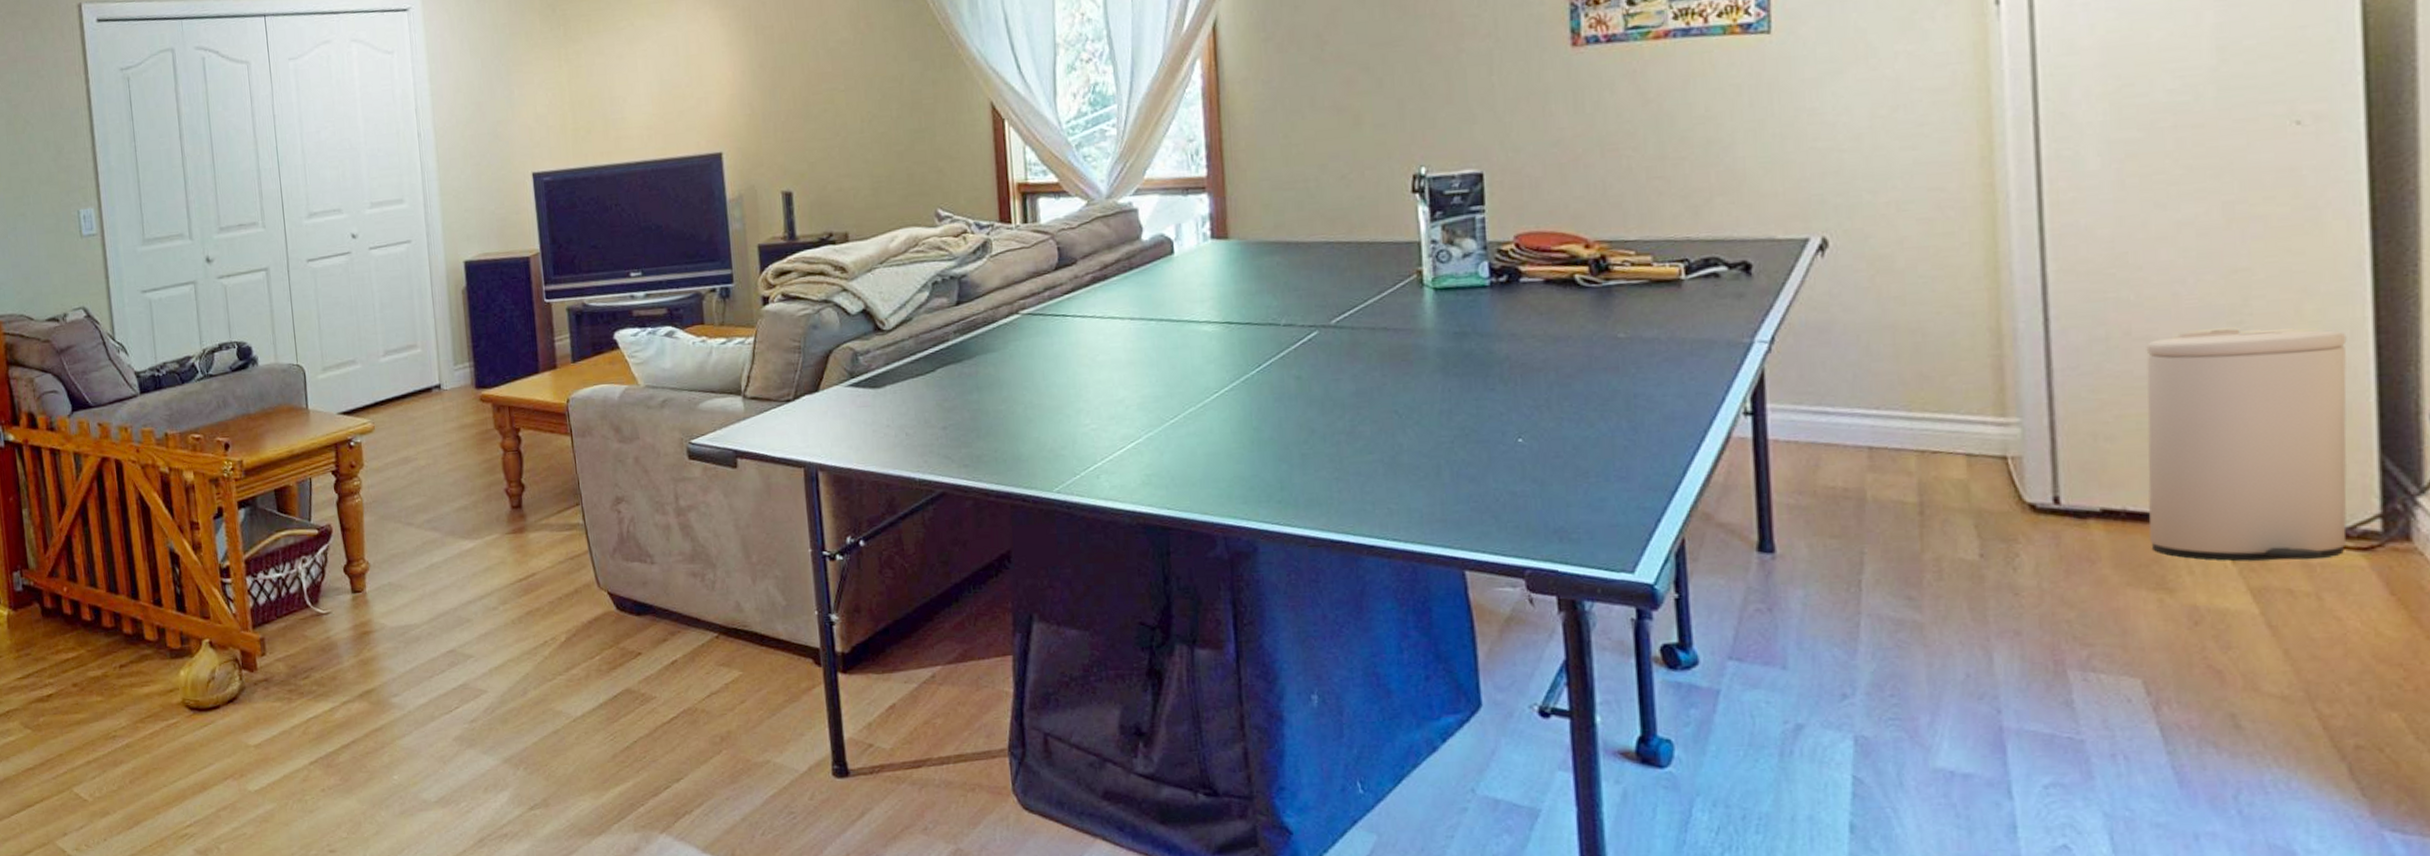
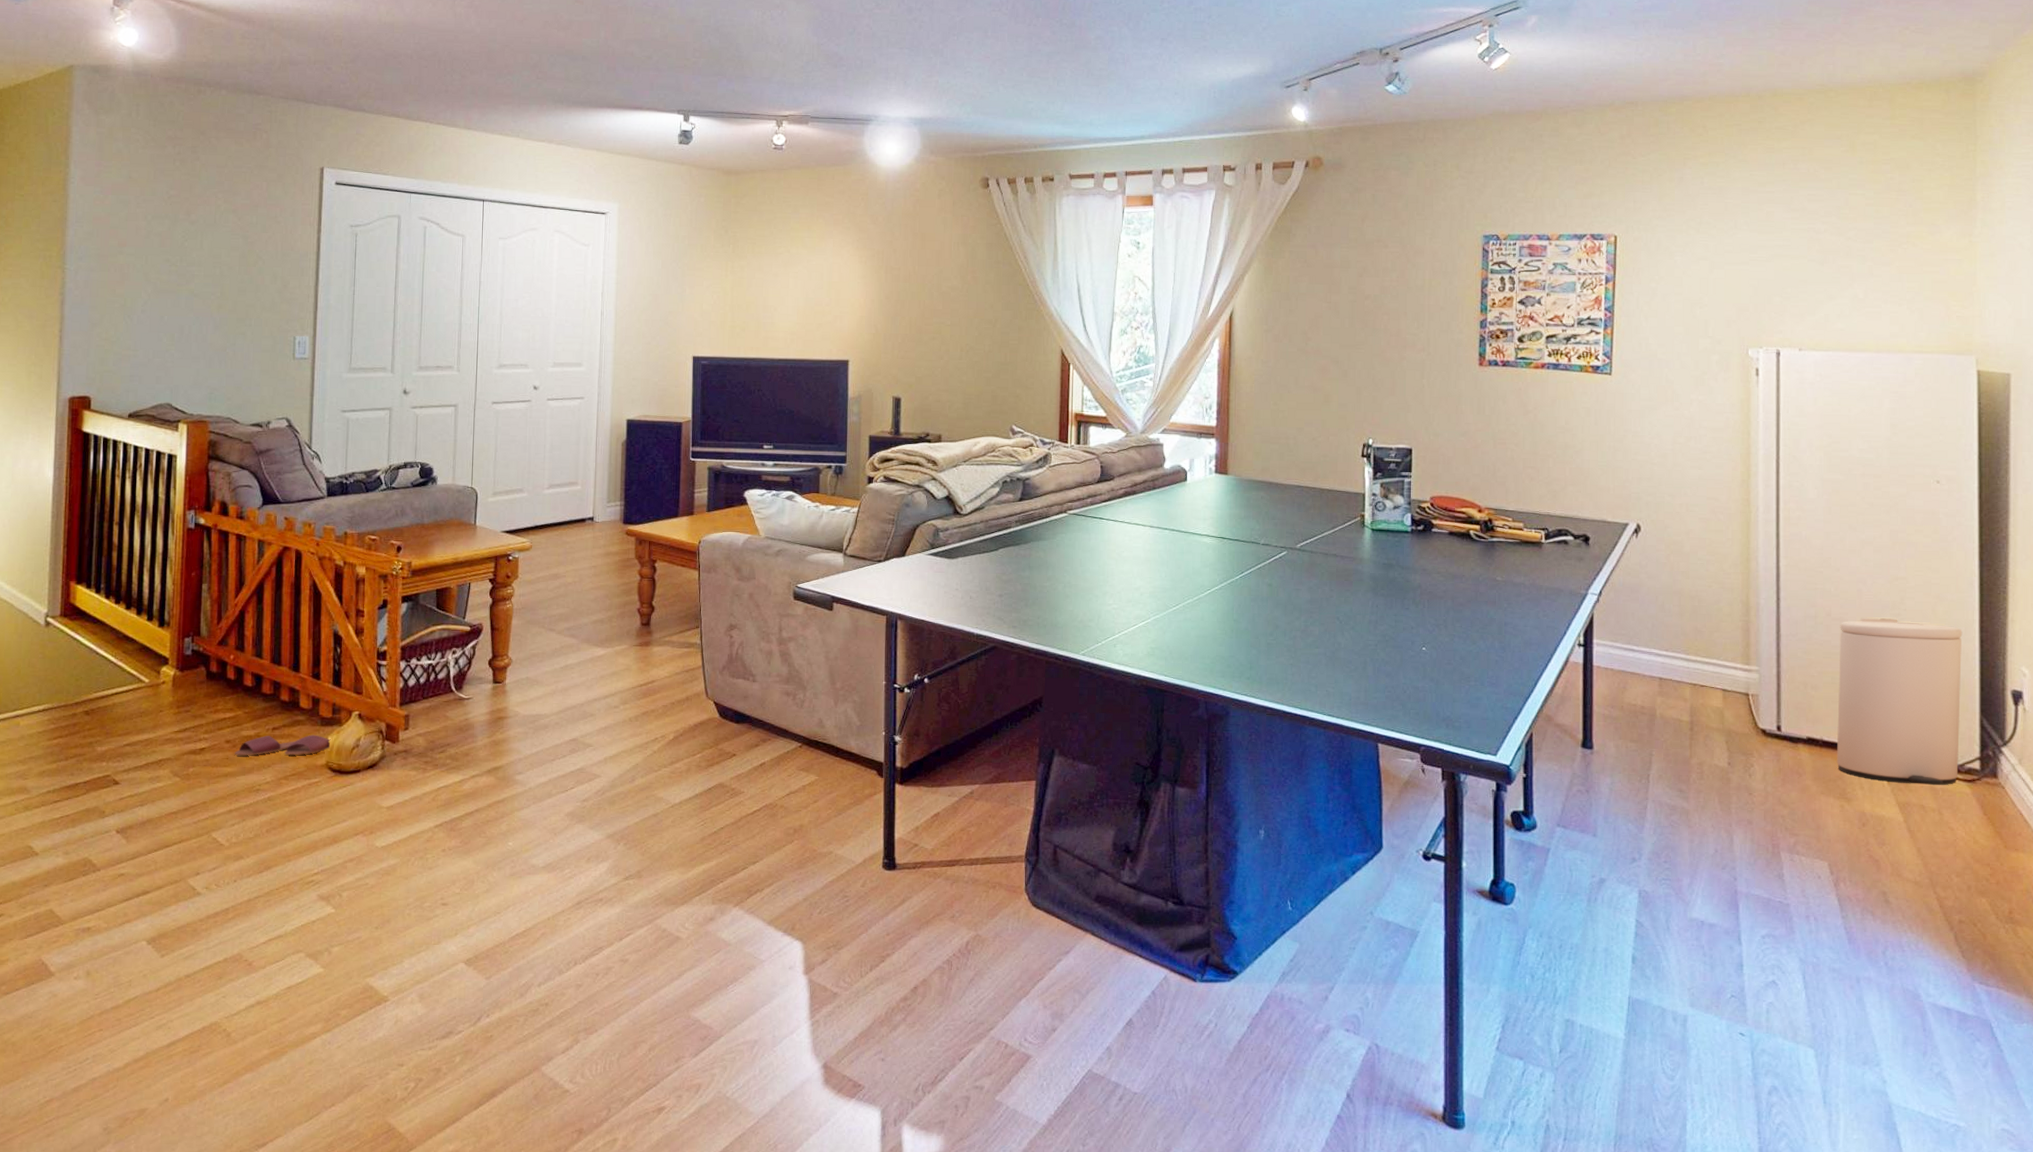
slippers: none [83,669,185,700] -> present [234,734,331,756]

